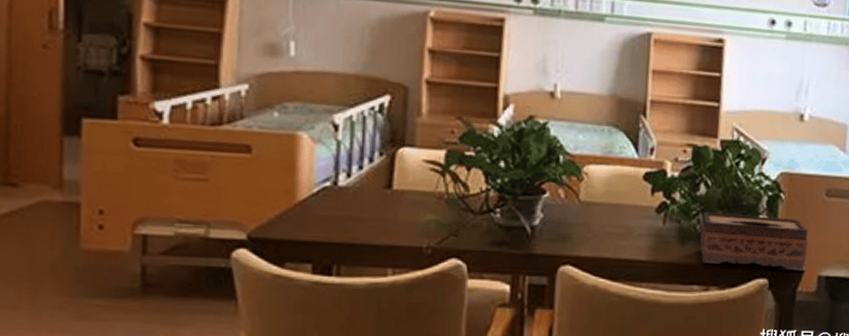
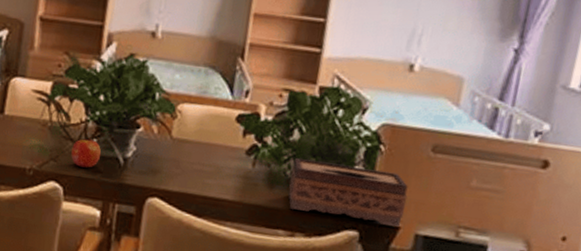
apple: none [473,207,506,241] -> present [71,137,102,168]

